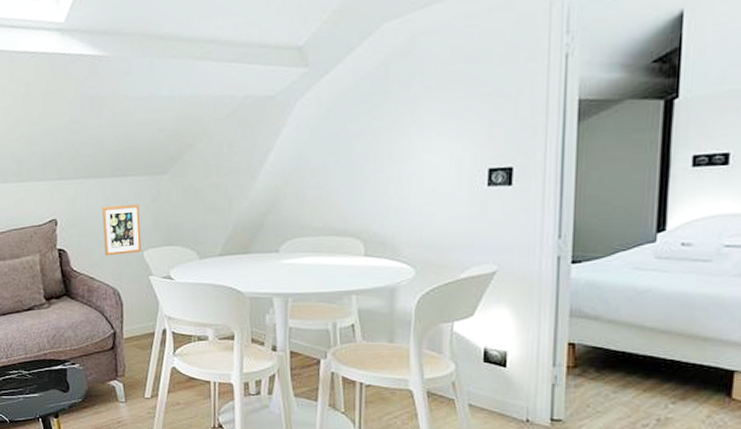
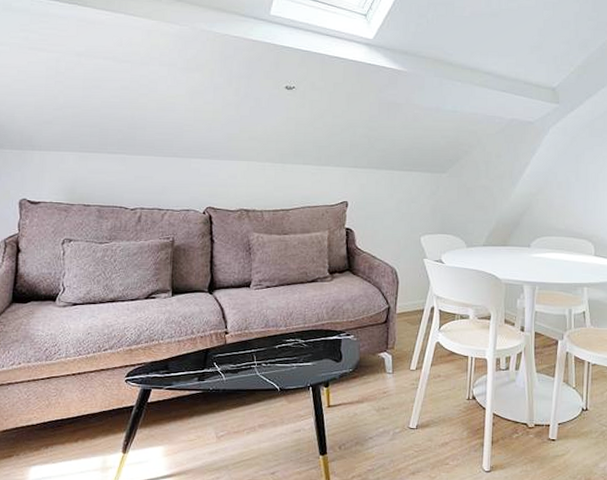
picture frame: present [102,204,142,256] -> none [387,195,421,238]

